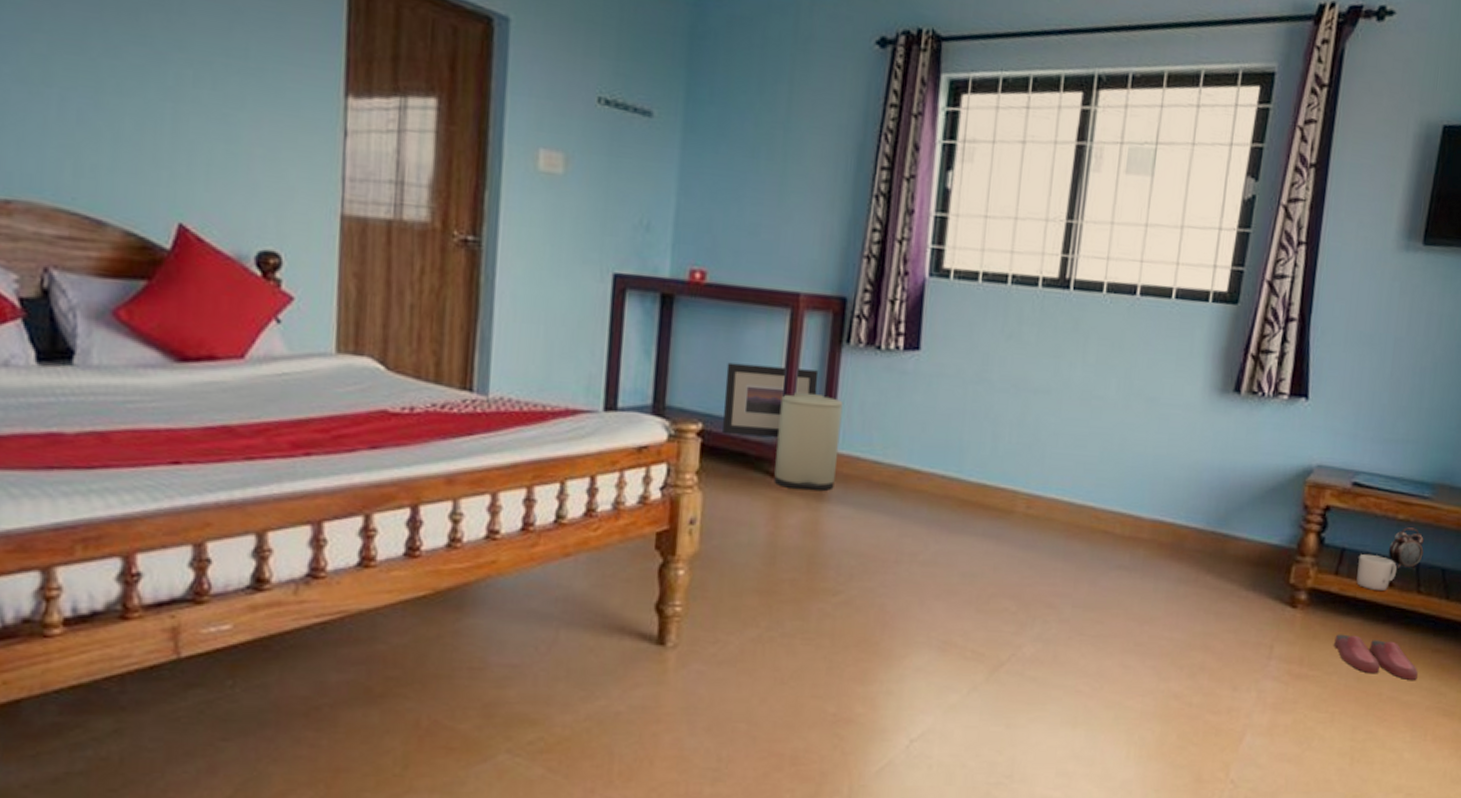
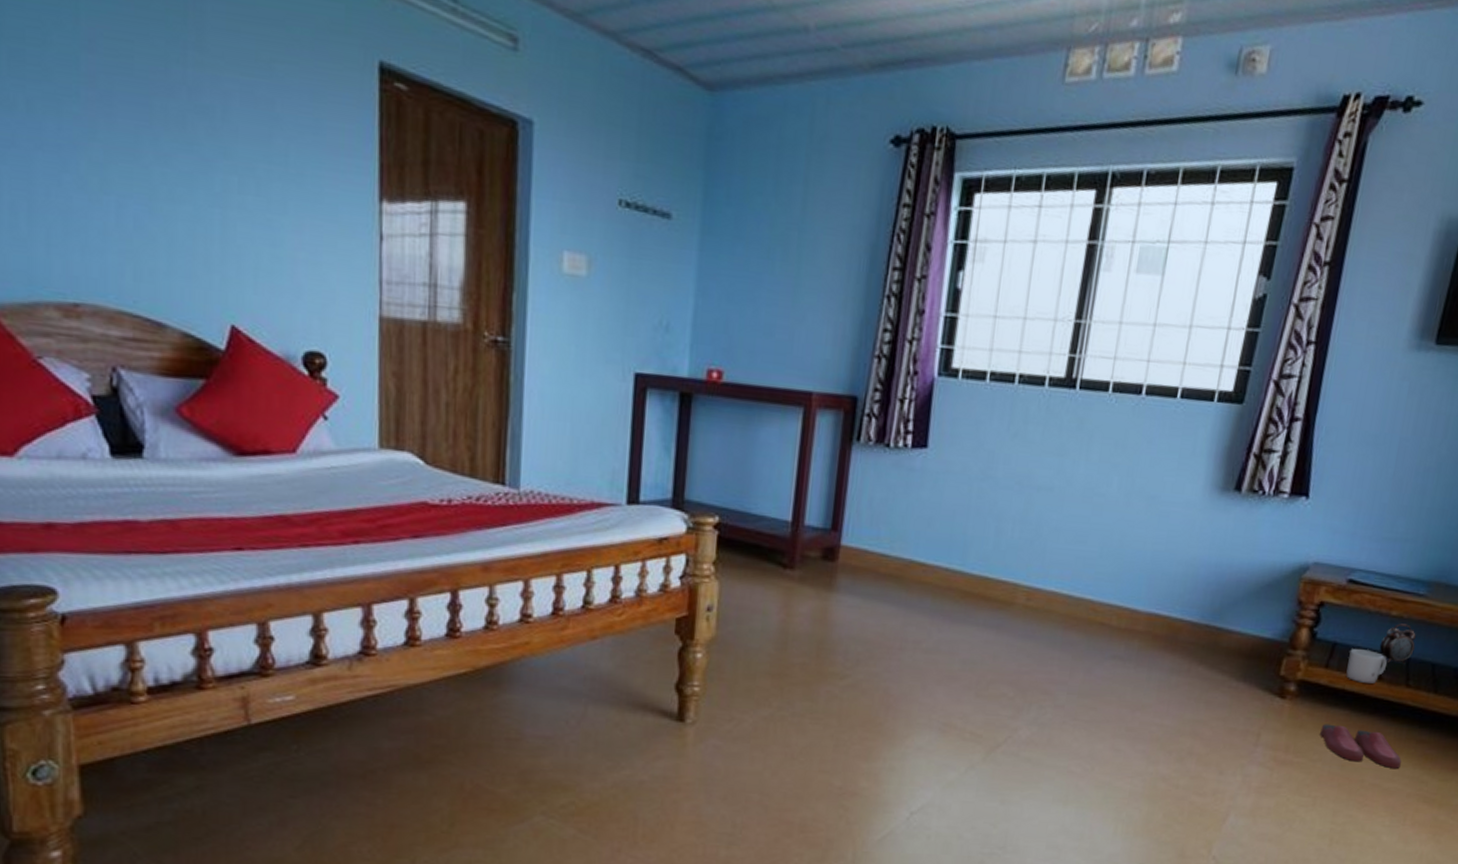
picture frame: present [723,362,819,437] -> none [738,459,830,530]
pedal bin: present [774,393,843,491] -> none [786,488,853,582]

